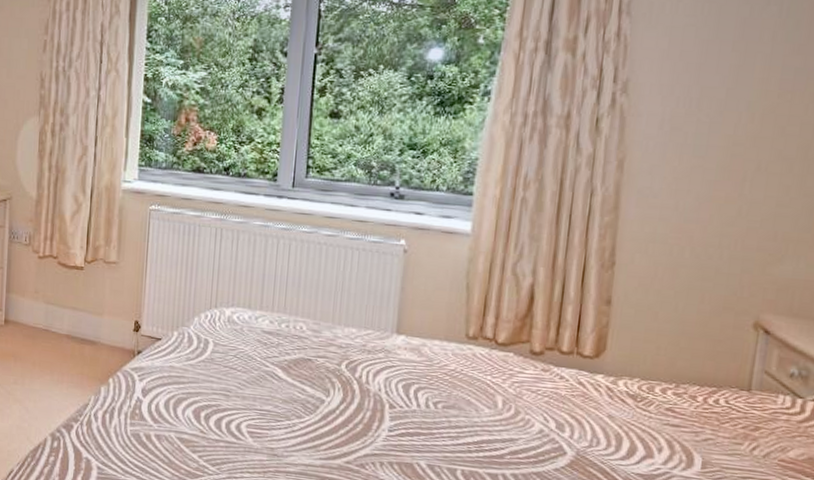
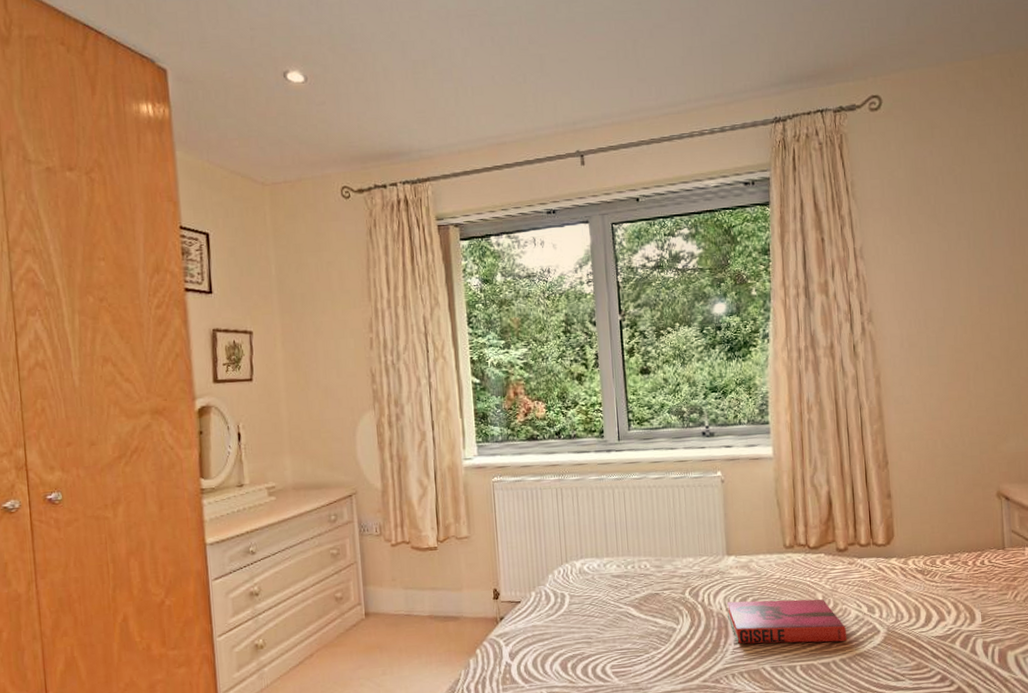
hardback book: none [386,384,526,456] -> present [727,599,847,644]

